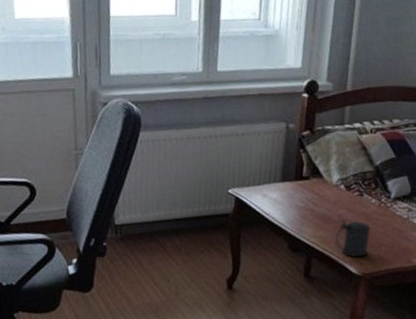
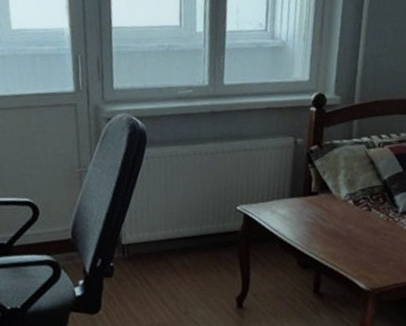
beer stein: present [335,219,371,258] -> none [344,234,379,273]

